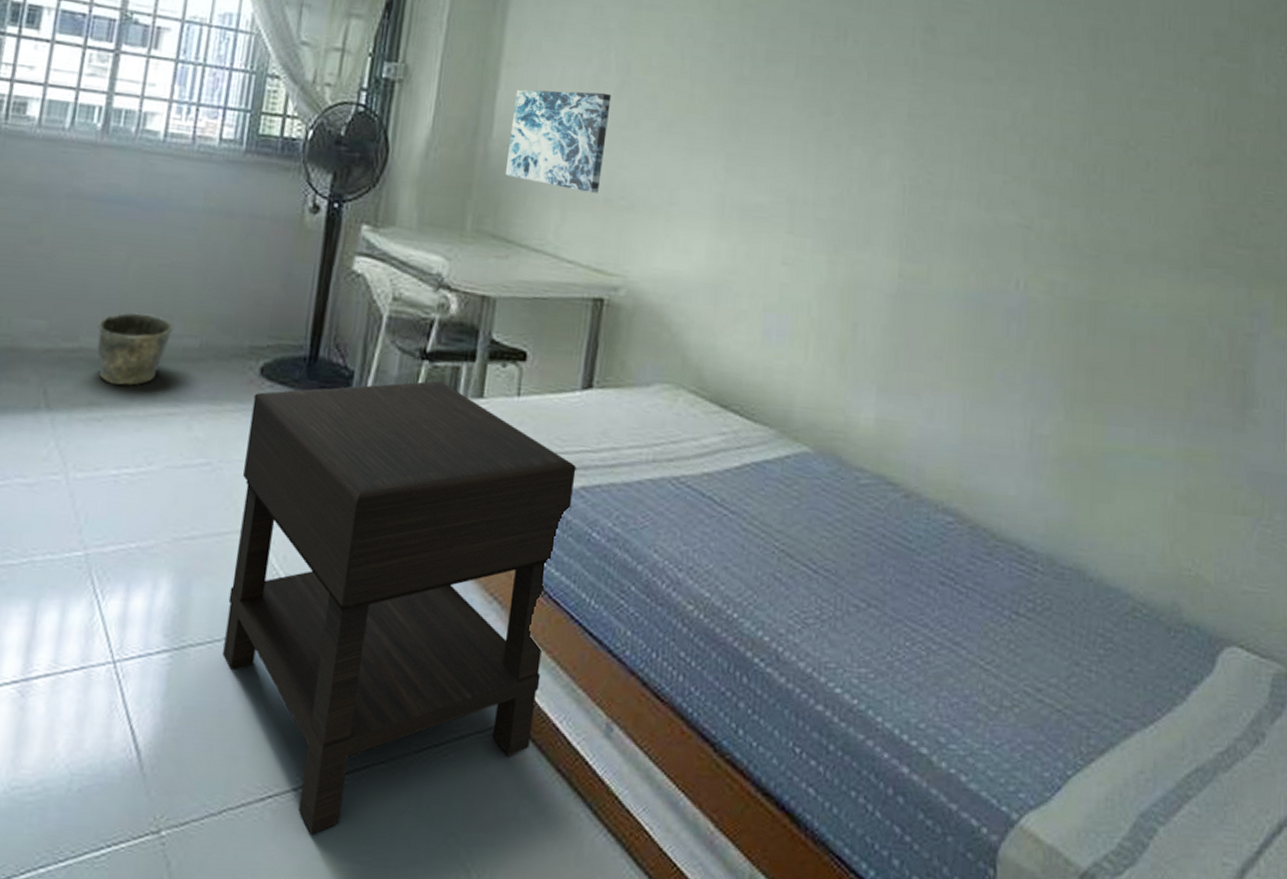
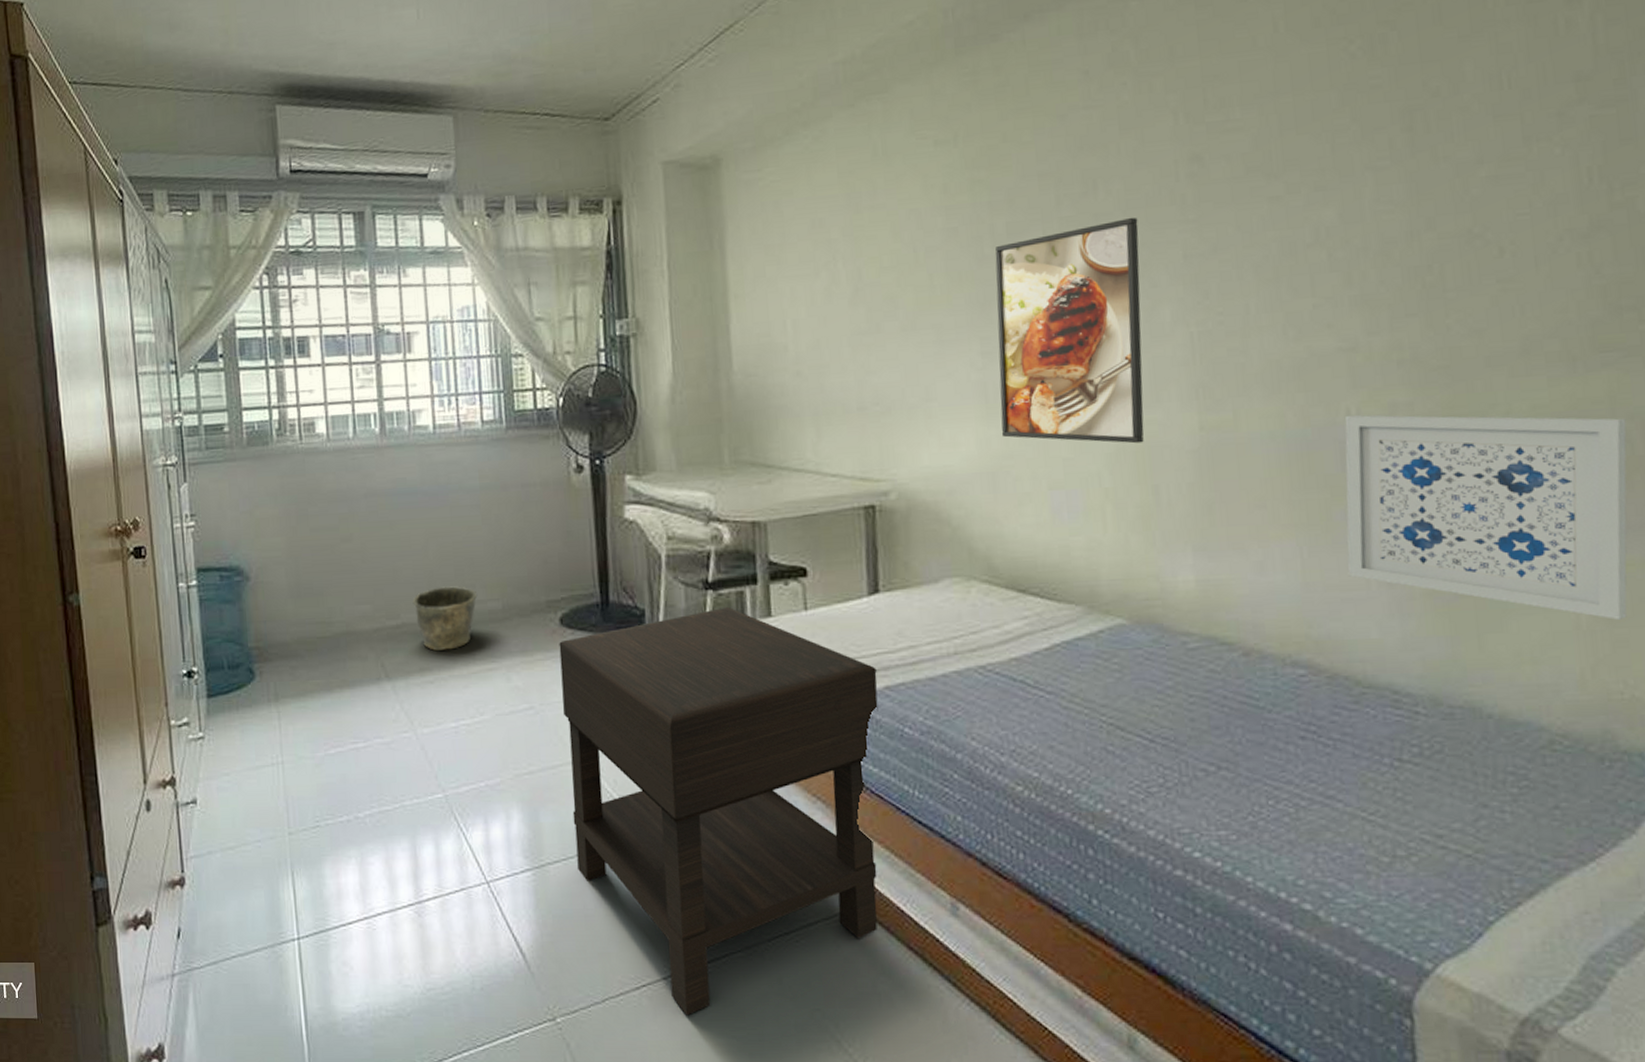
wall art: present [505,89,612,193] -> none [749,304,851,406]
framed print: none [730,69,876,281] -> present [995,217,1144,444]
wall art: none [998,285,1218,504] -> present [1344,414,1628,620]

